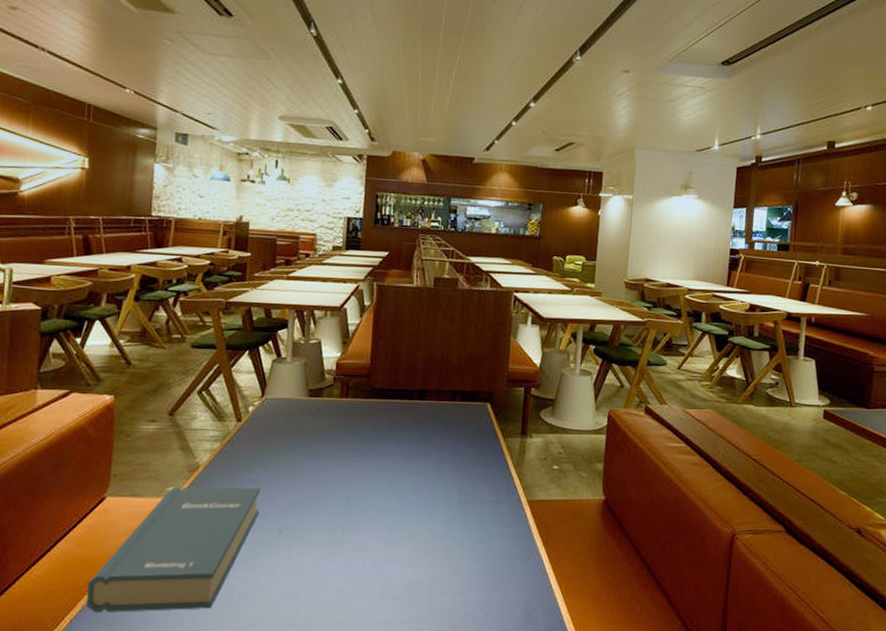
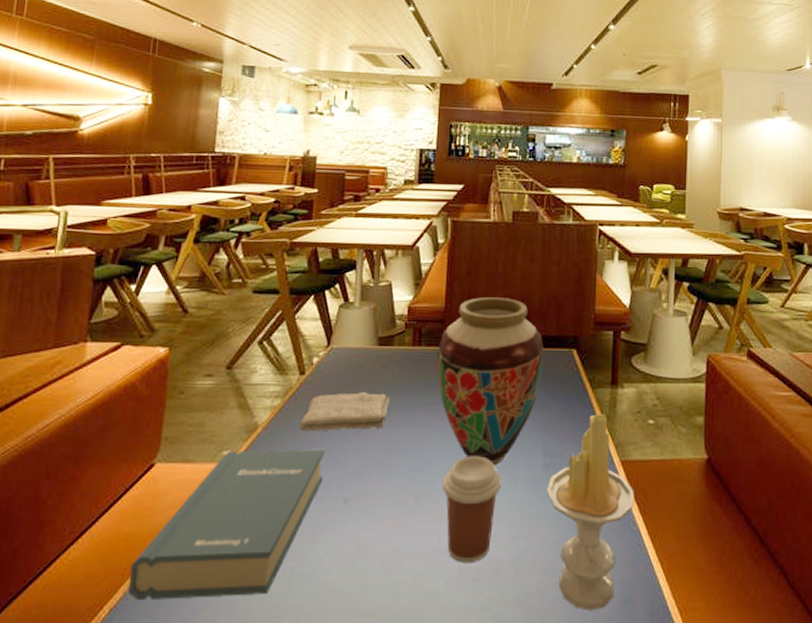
washcloth: none [238,437,320,472] -> present [300,391,390,432]
vase: none [362,355,462,504] -> present [436,297,545,466]
coffee cup: none [367,494,421,585] -> present [442,456,502,564]
candle: none [461,460,538,625] -> present [547,414,634,611]

